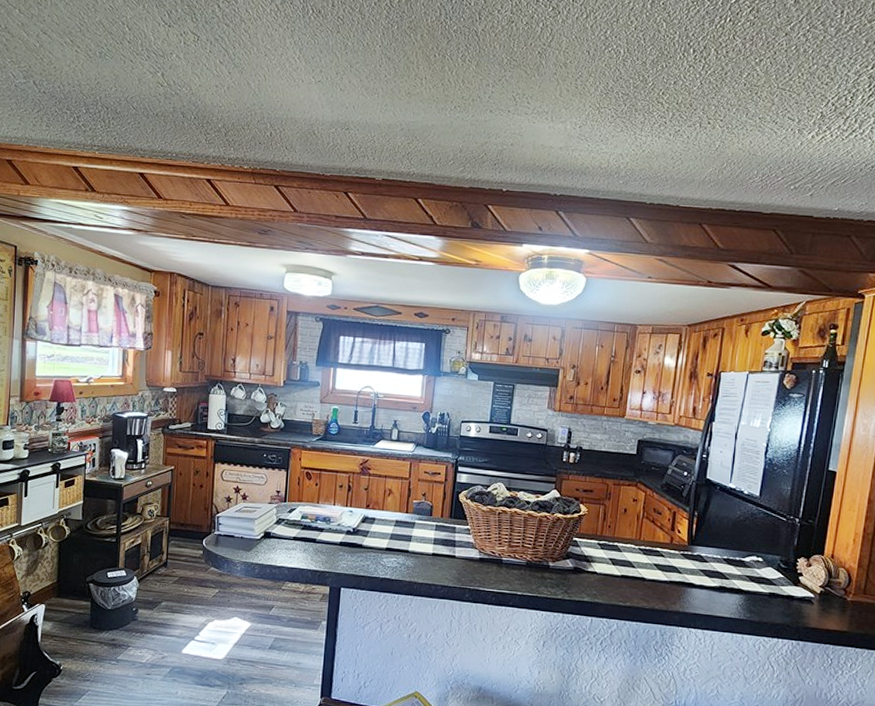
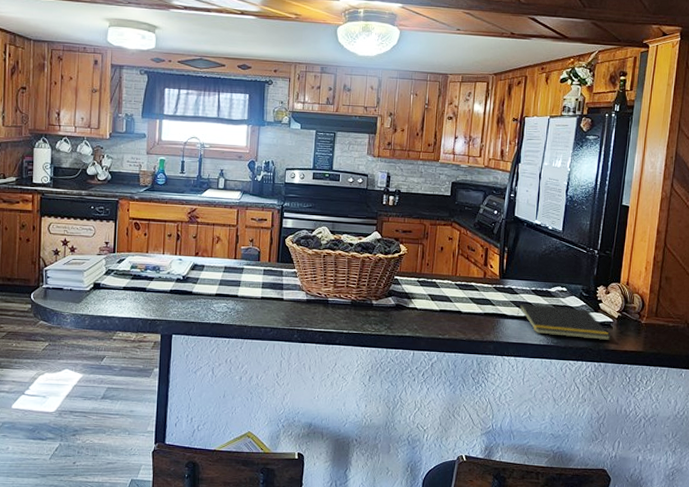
notepad: none [706,572,812,617] -> present [517,303,611,340]

